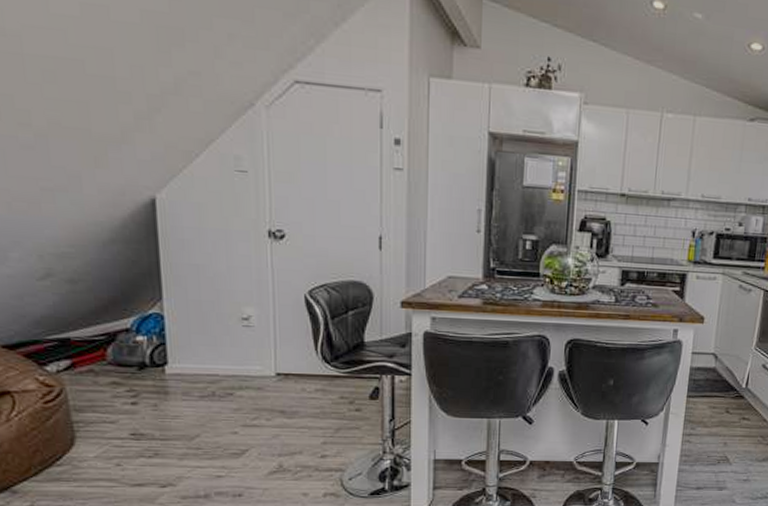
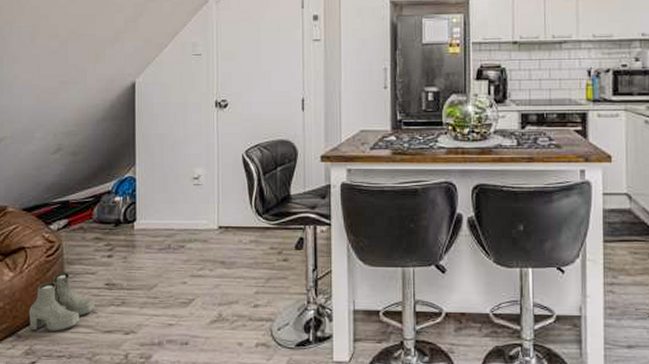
boots: none [25,420,118,486] -> present [28,272,95,331]

